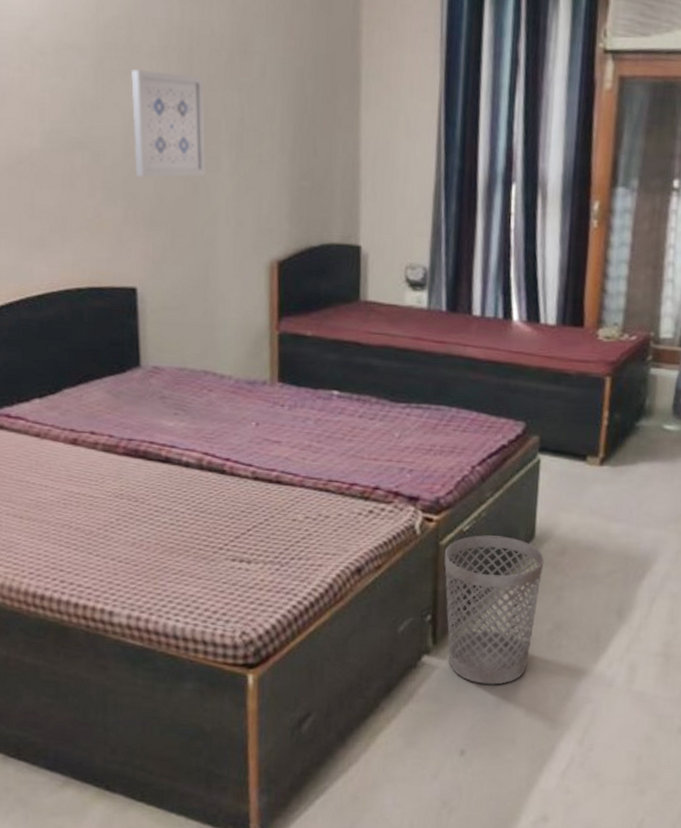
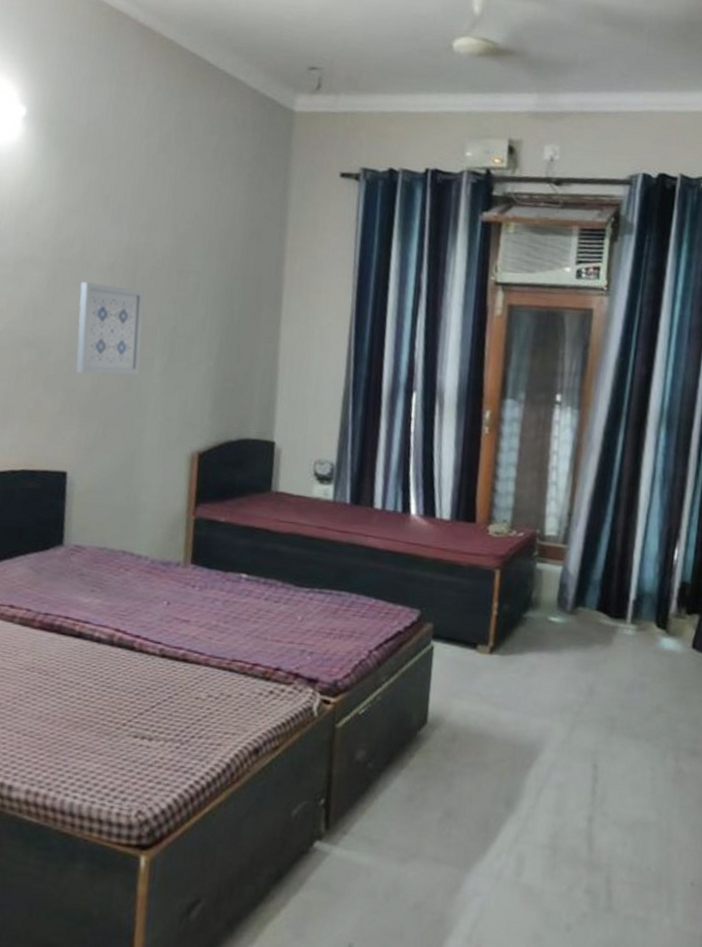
wastebasket: present [444,535,545,685] -> none [339,719,436,874]

